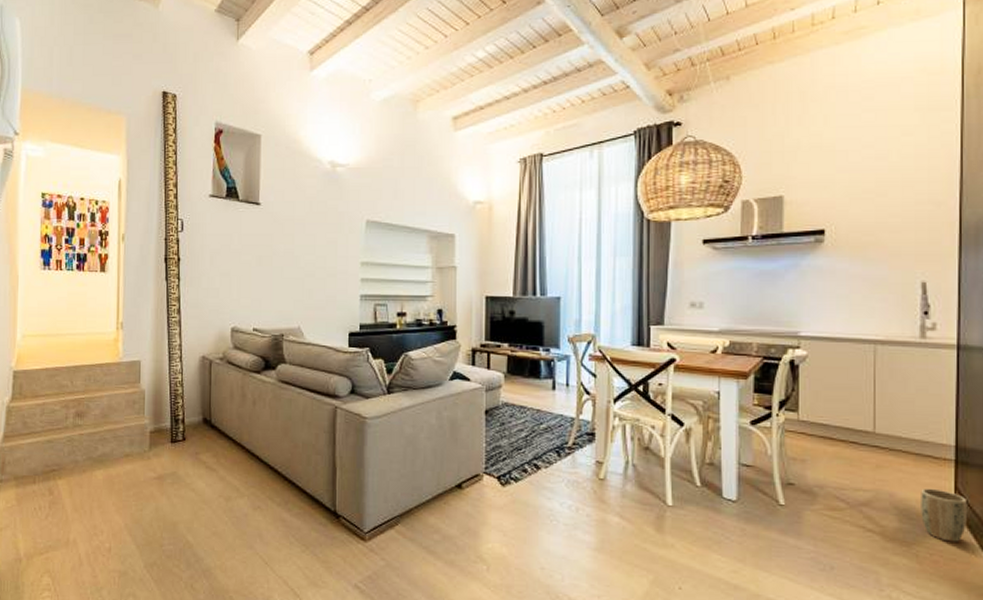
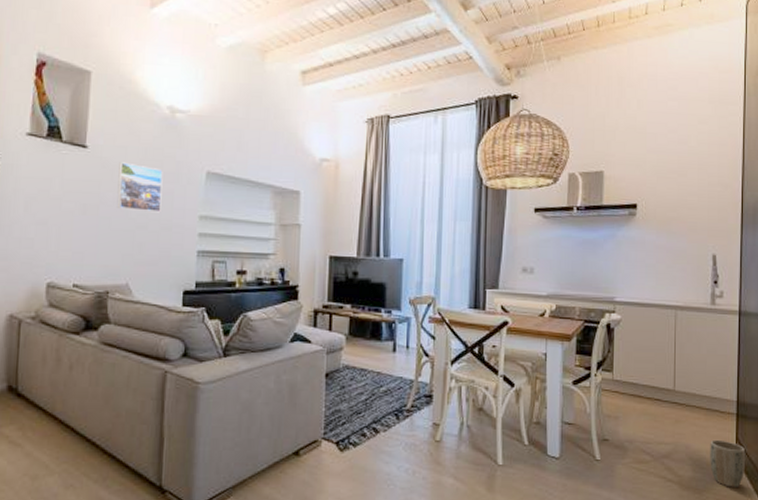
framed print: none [287,216,327,261] -> present [117,162,163,213]

